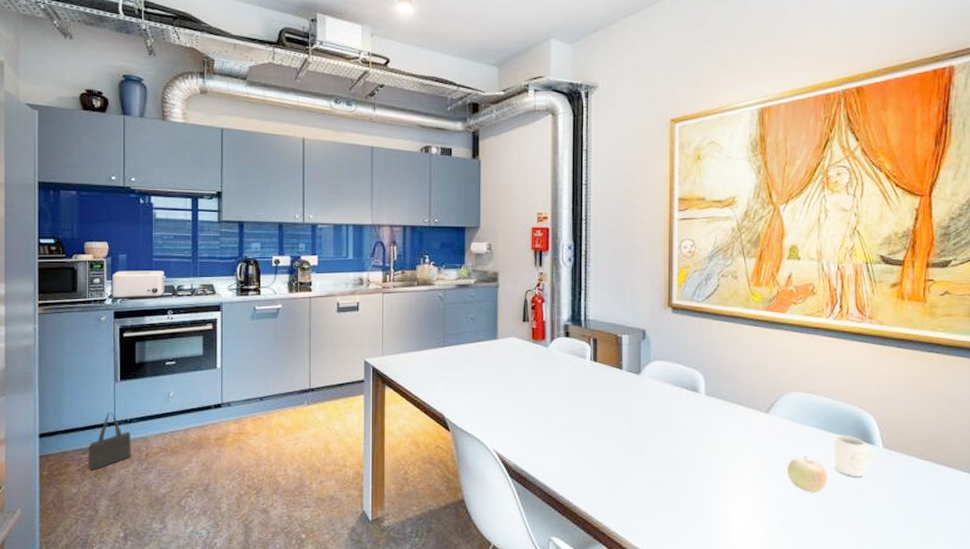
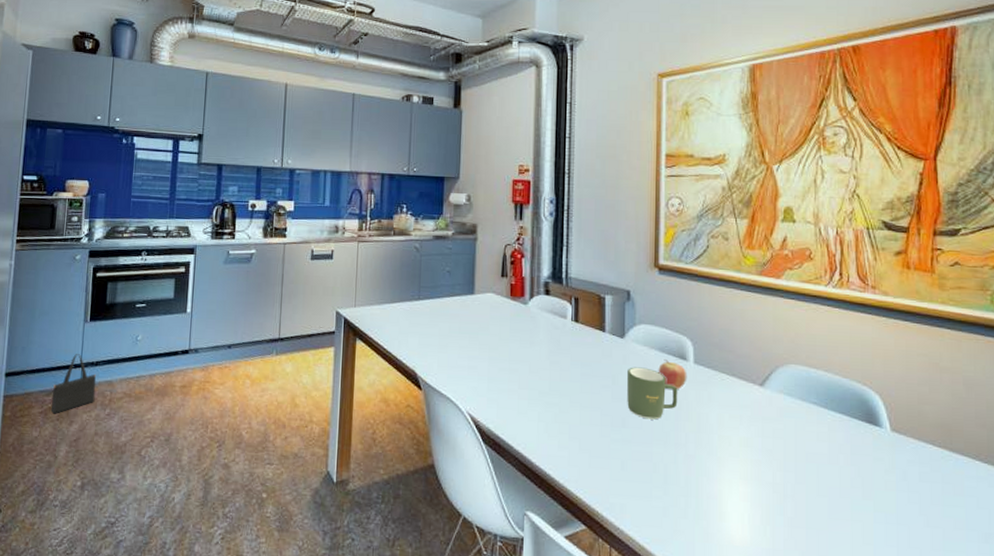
toaster: present [112,270,167,300] -> none [89,209,143,239]
mug: none [642,401,690,448] -> present [626,367,678,420]
fruit: none [672,393,699,419] -> present [658,359,687,389]
fruit: present [786,456,827,493] -> none [783,435,829,478]
mug: present [833,434,875,478] -> none [835,413,883,463]

